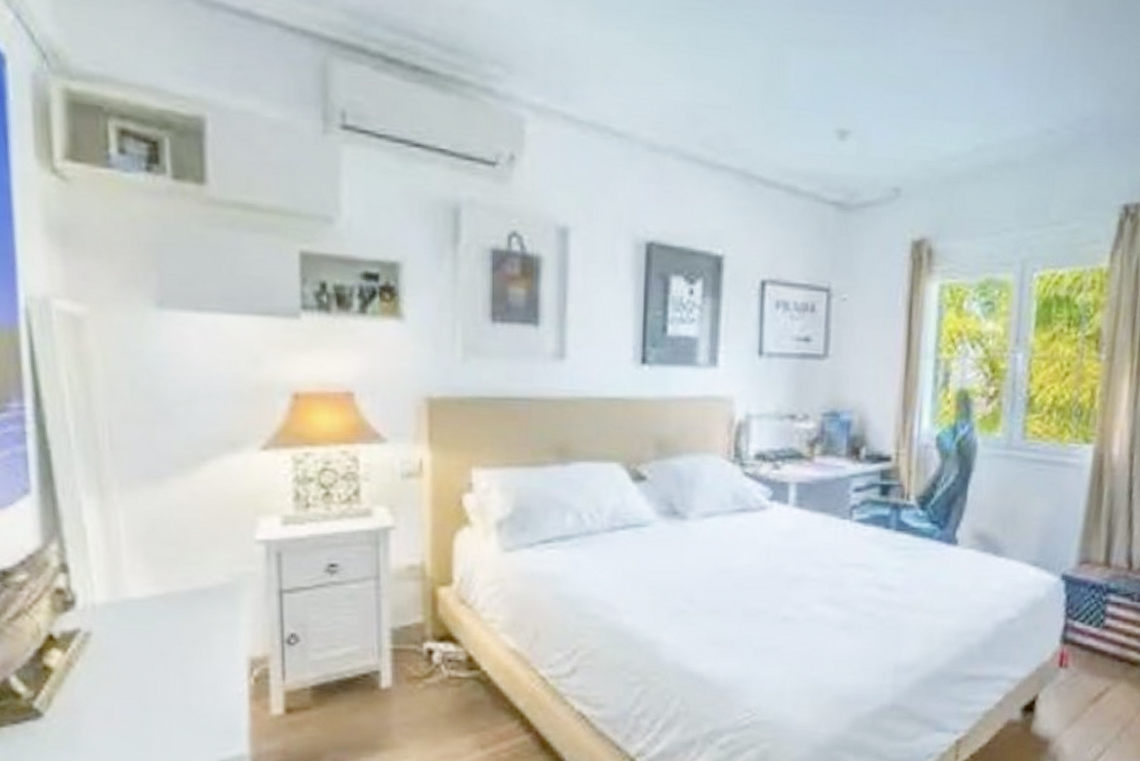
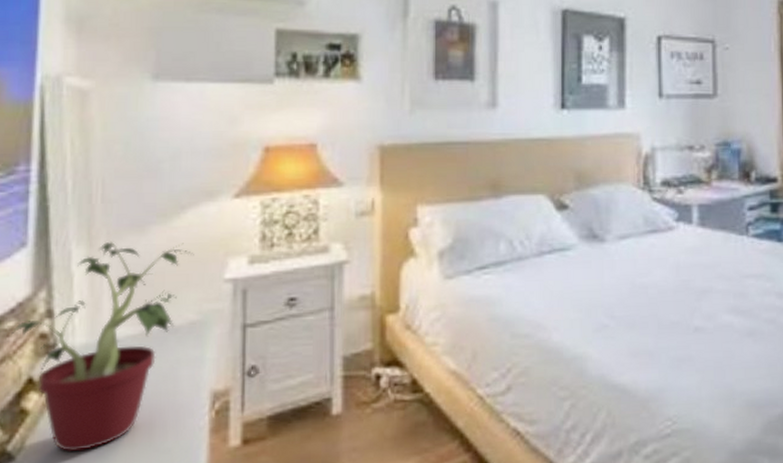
potted plant: none [24,492,220,712] -> present [11,241,194,452]

